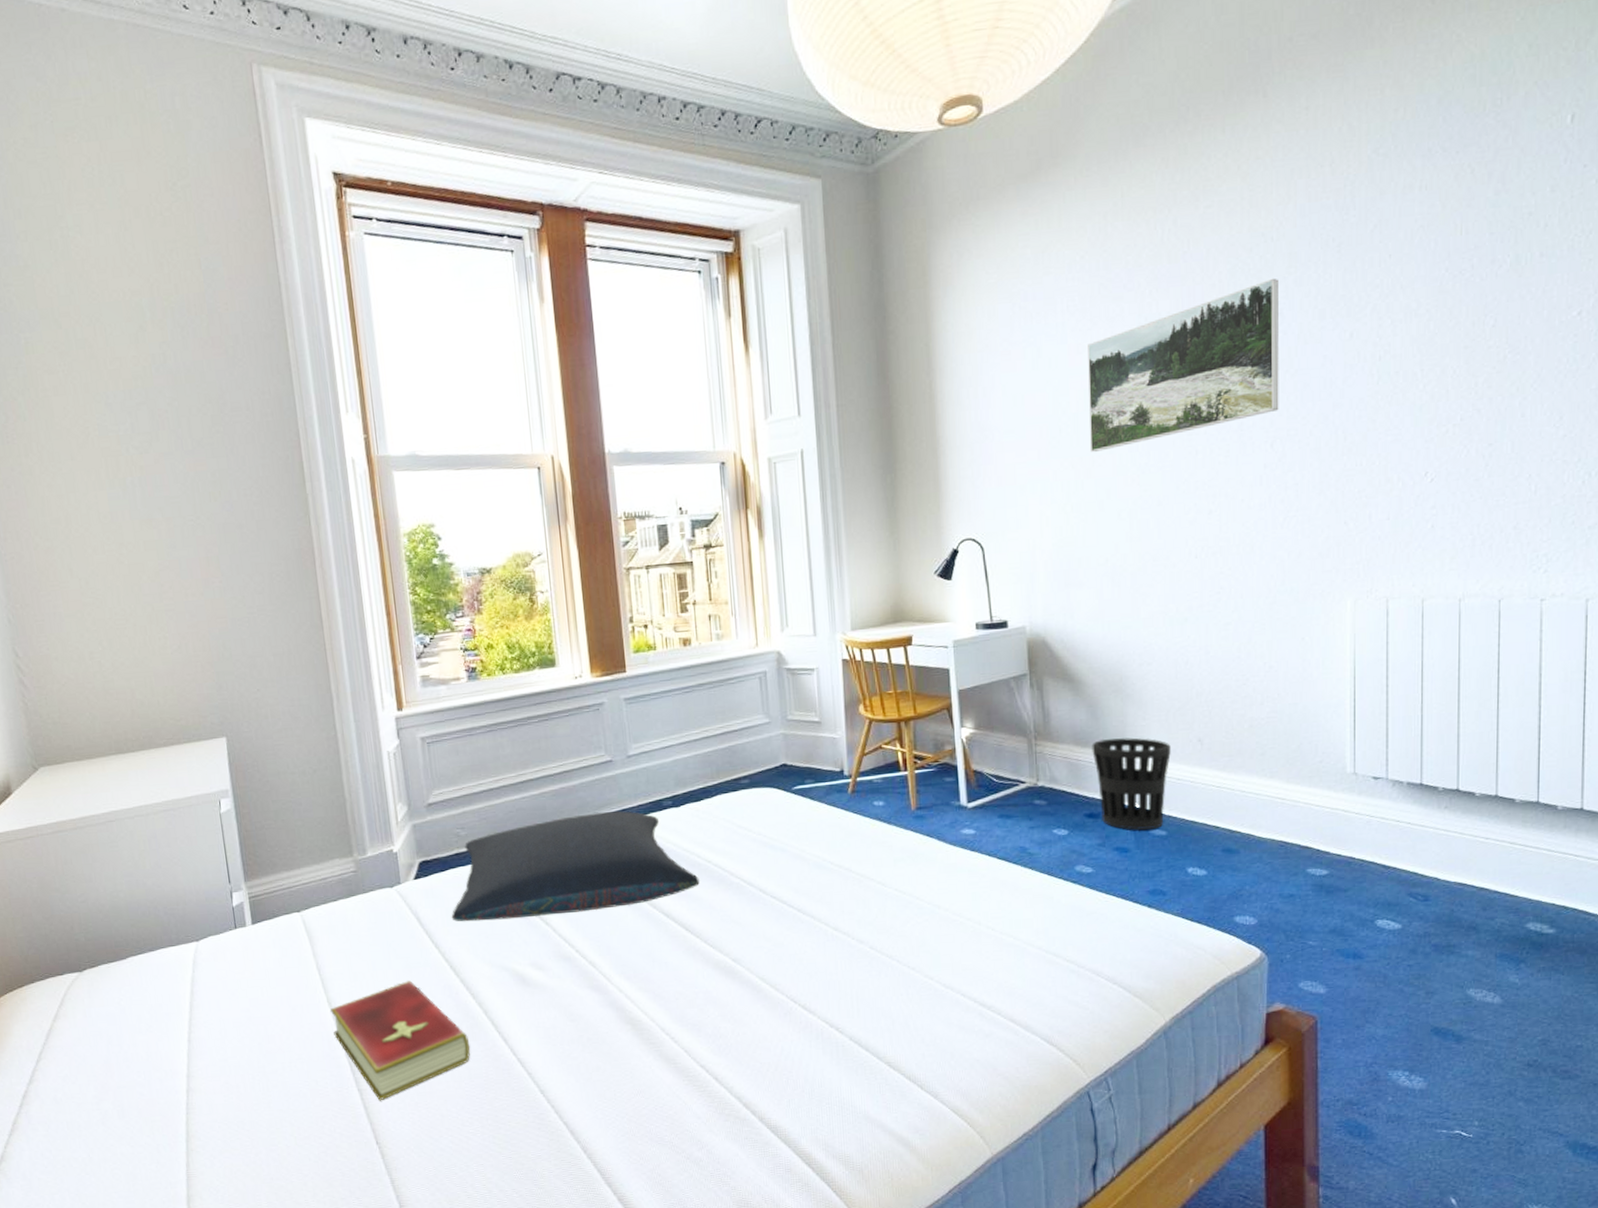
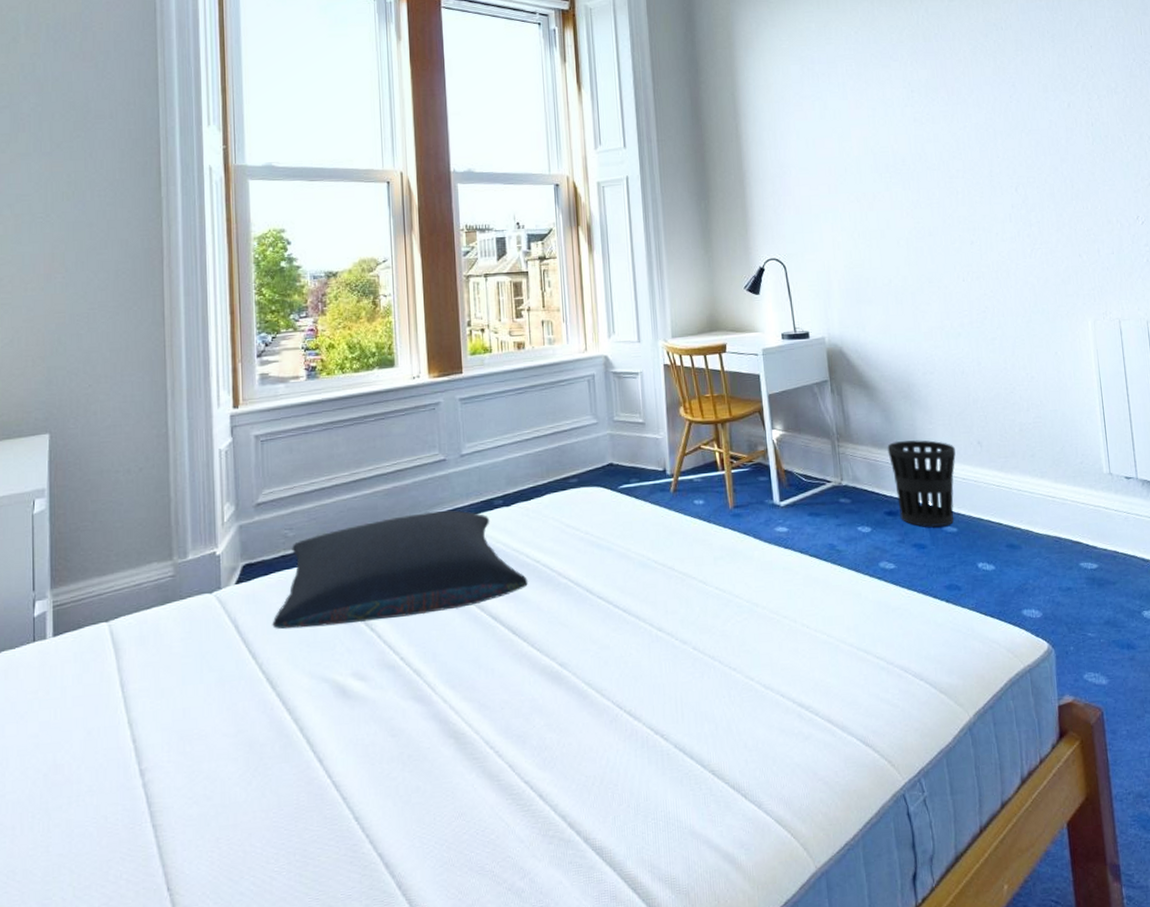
hardcover book: present [330,980,471,1101] -> none [131,696,282,838]
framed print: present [1088,278,1279,452] -> none [864,58,1019,189]

